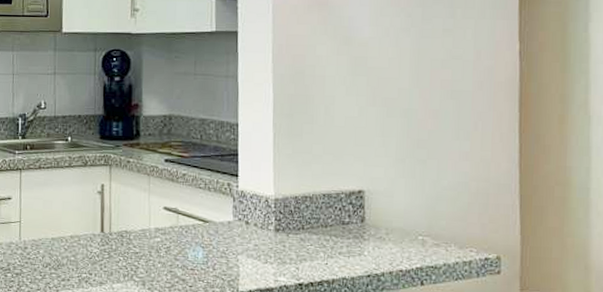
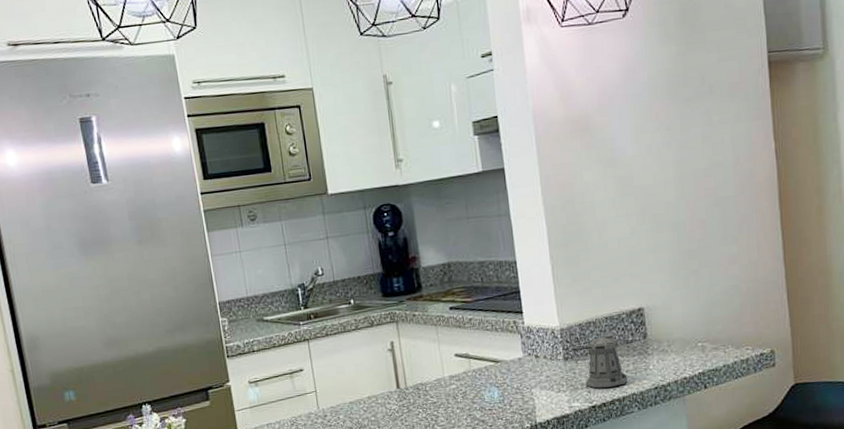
pepper shaker: none [284,212,339,267] -> present [572,334,628,388]

